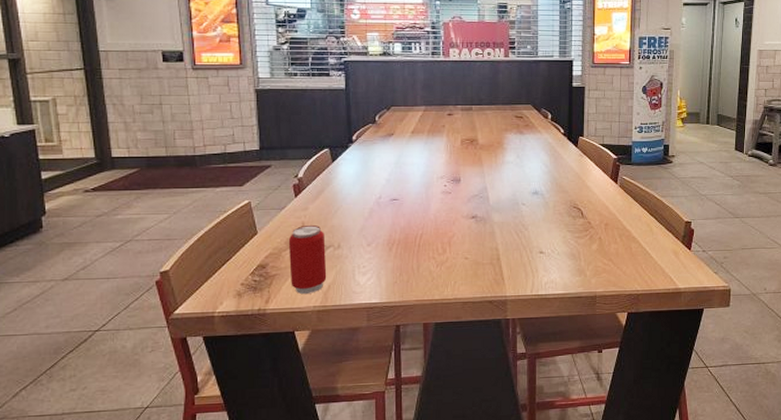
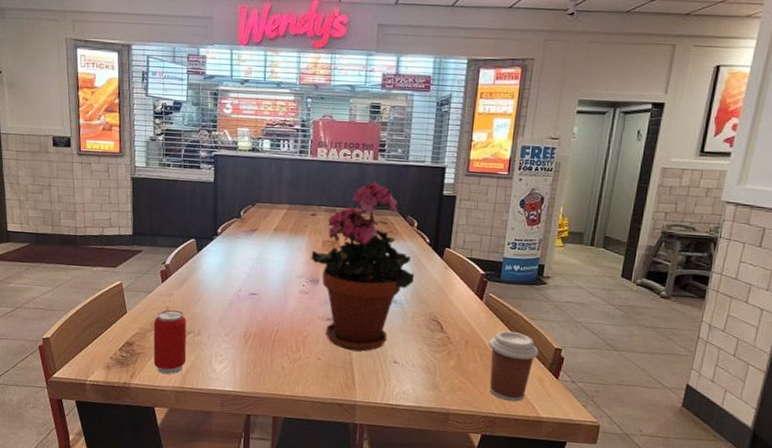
potted plant: none [451,78,552,246] -> present [311,181,414,352]
coffee cup: none [627,209,671,277] -> present [489,330,539,402]

